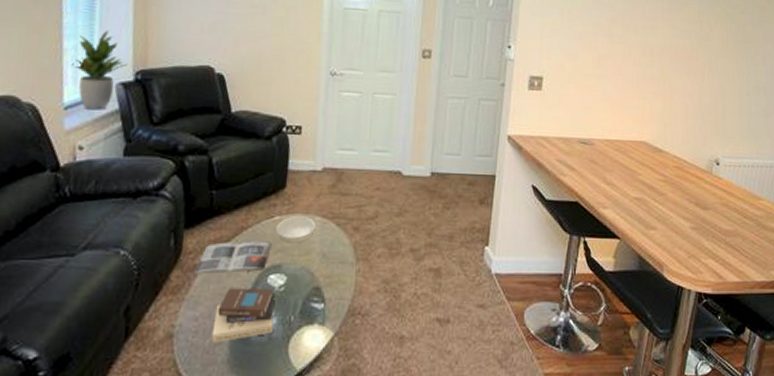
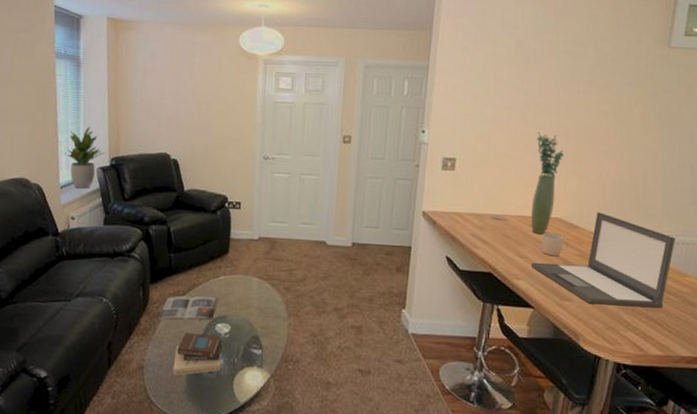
bowl: present [276,215,316,244] -> none [222,276,254,299]
vase: none [617,50,650,160] -> present [530,132,565,235]
laptop: none [617,135,752,234] -> present [530,212,676,309]
mug: none [627,157,653,183] -> present [541,232,568,257]

